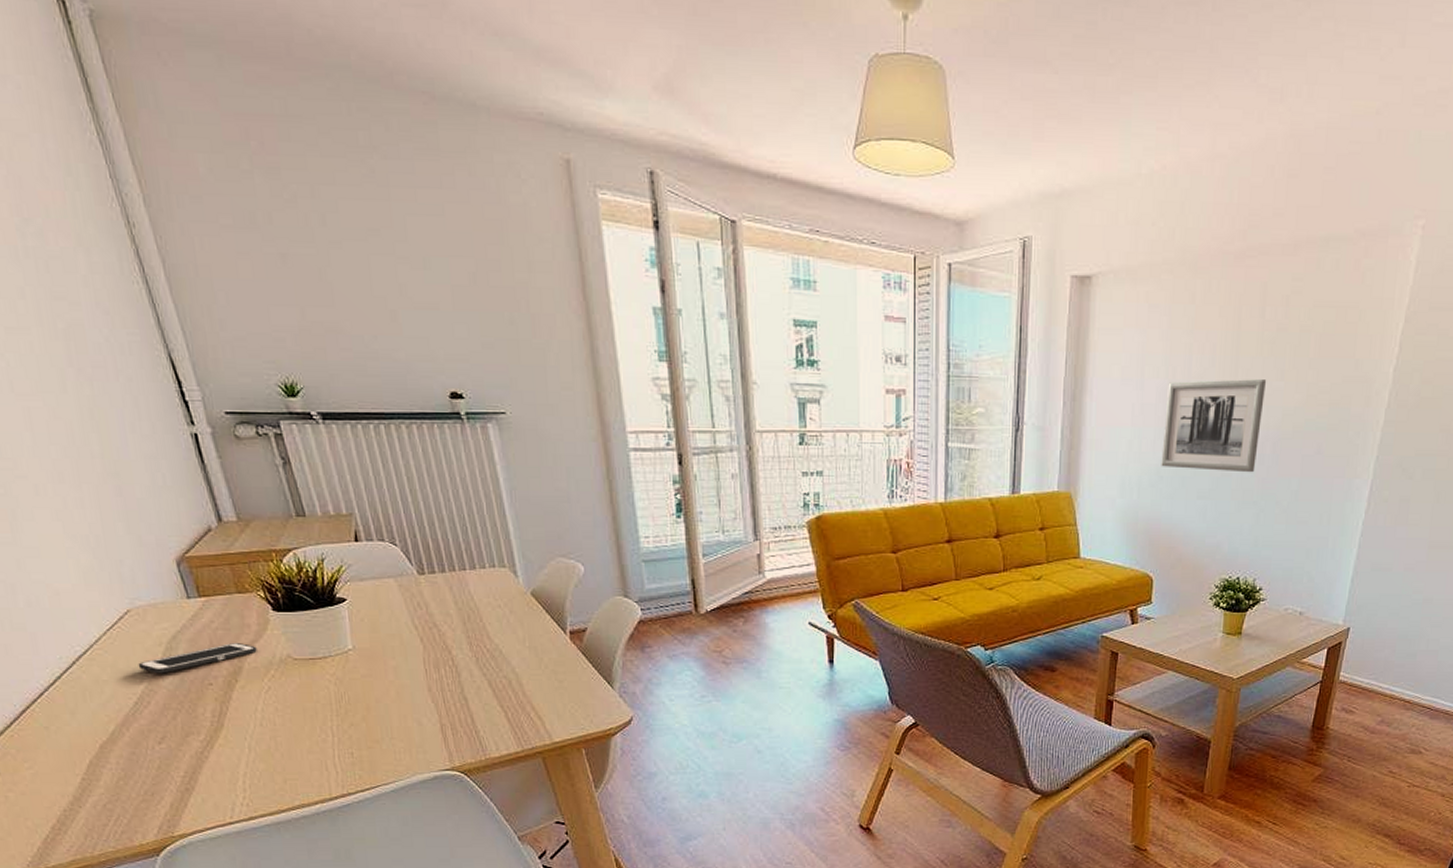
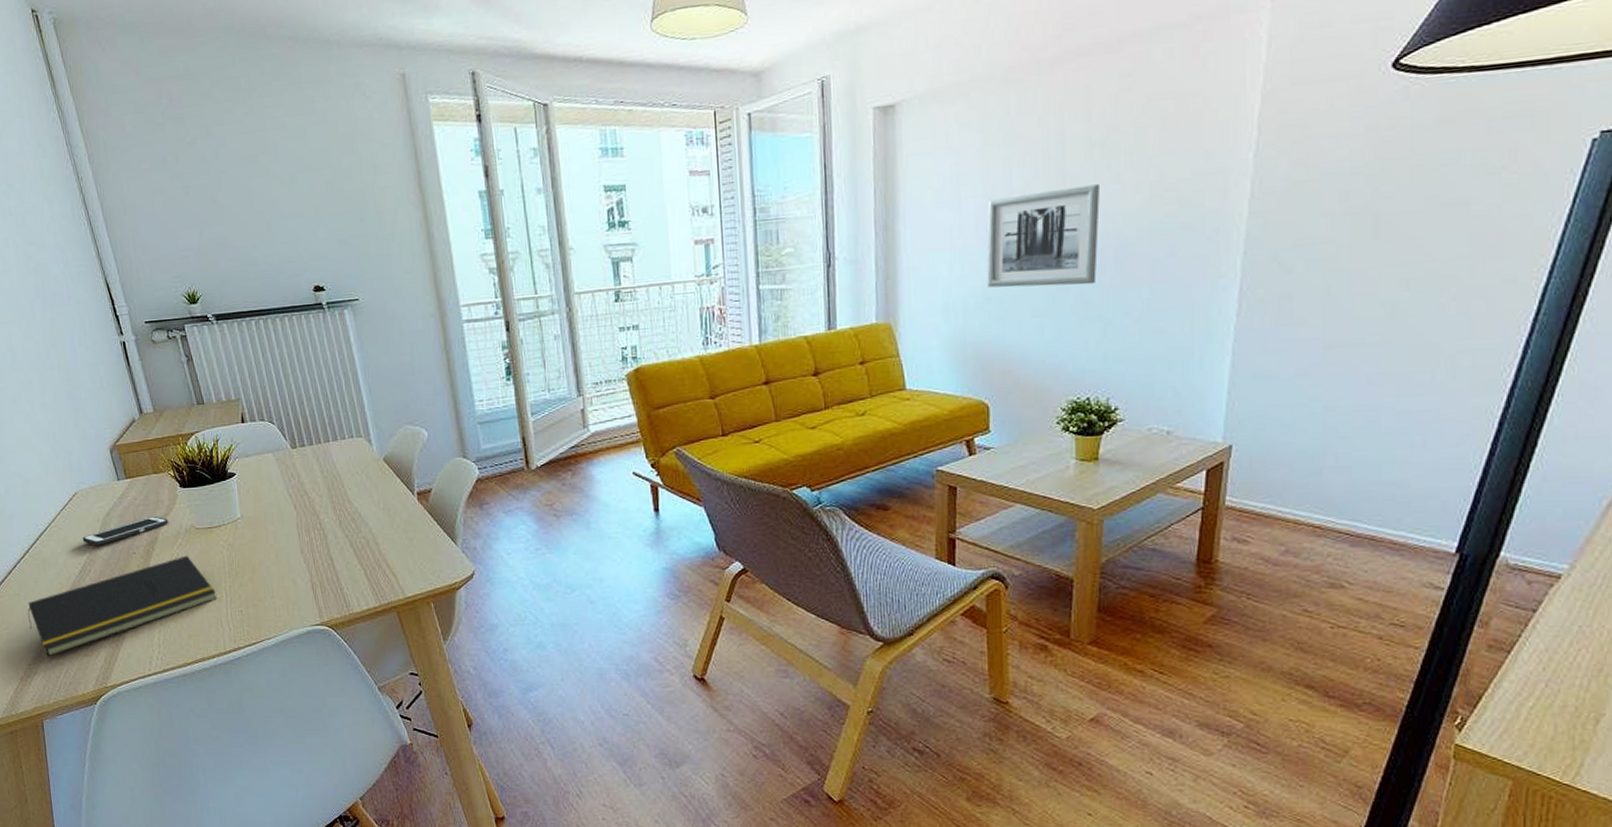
notepad: none [60,689,321,802] -> present [28,555,217,657]

